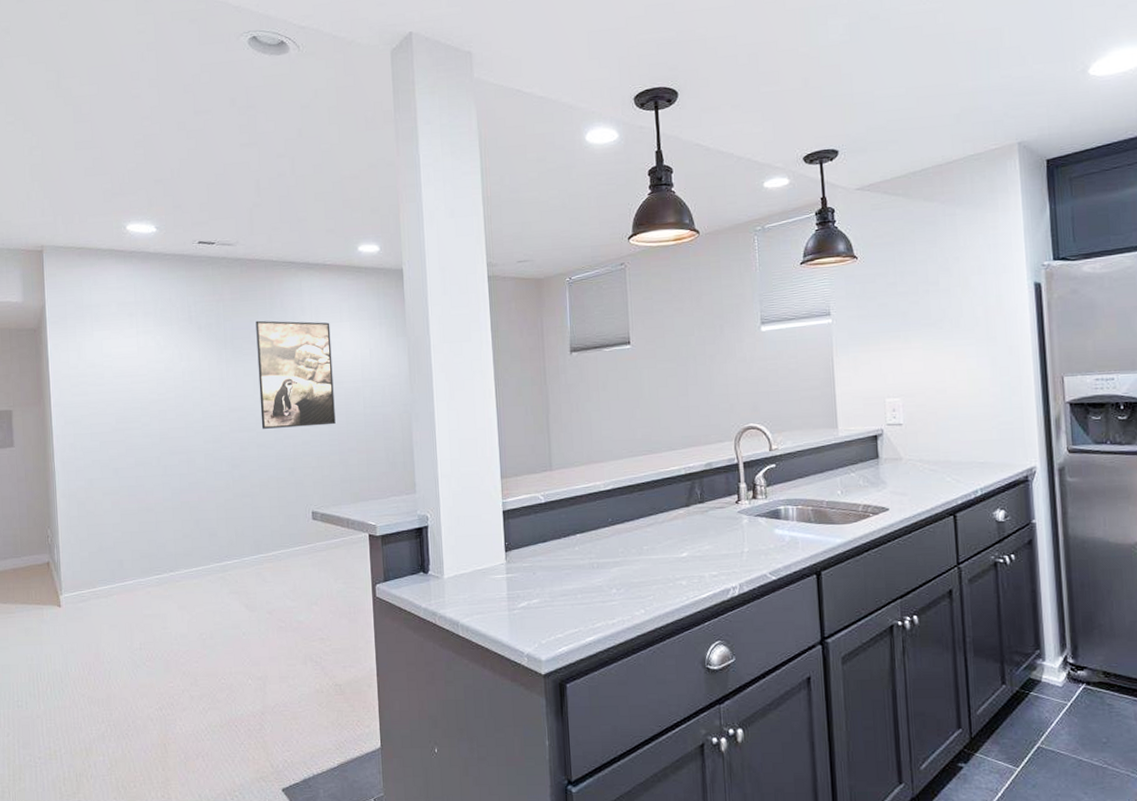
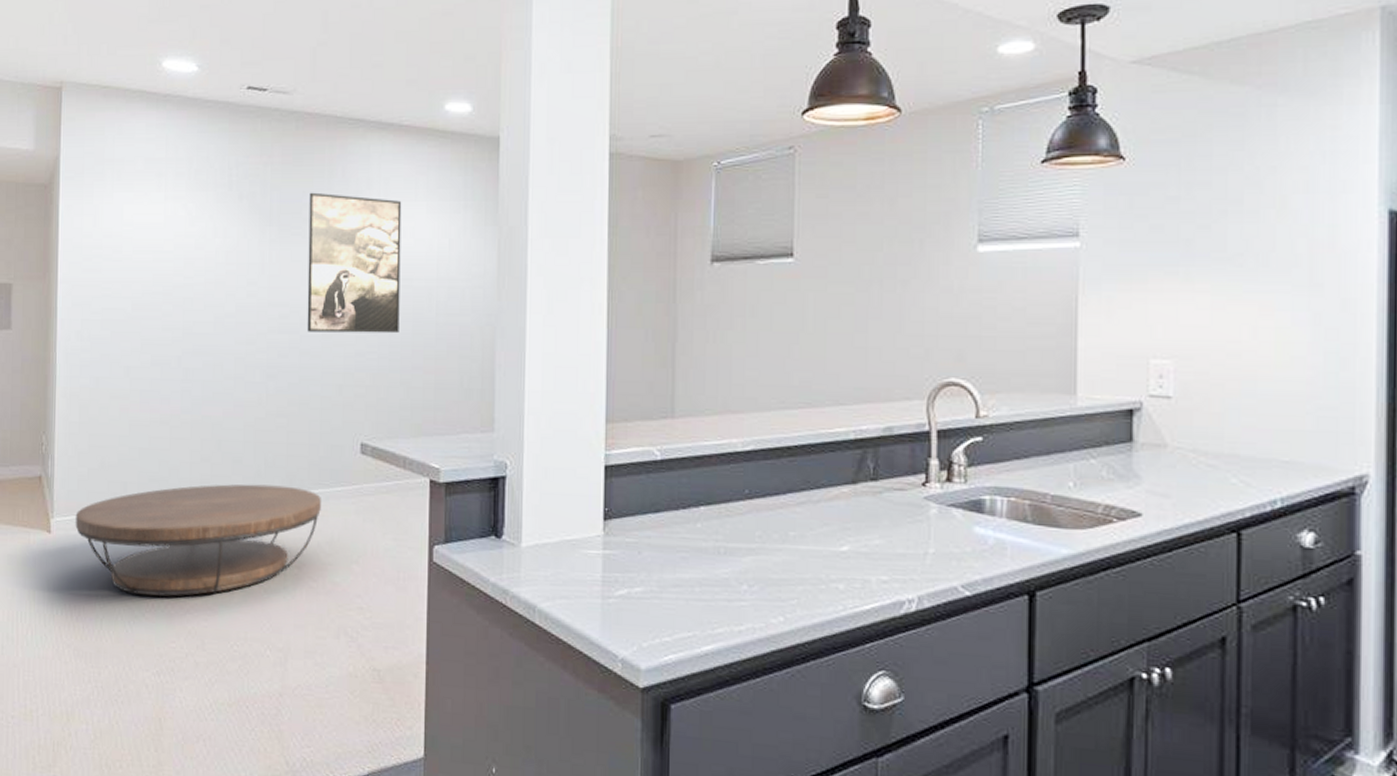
coffee table: none [81,550,284,648] -> present [75,484,321,597]

